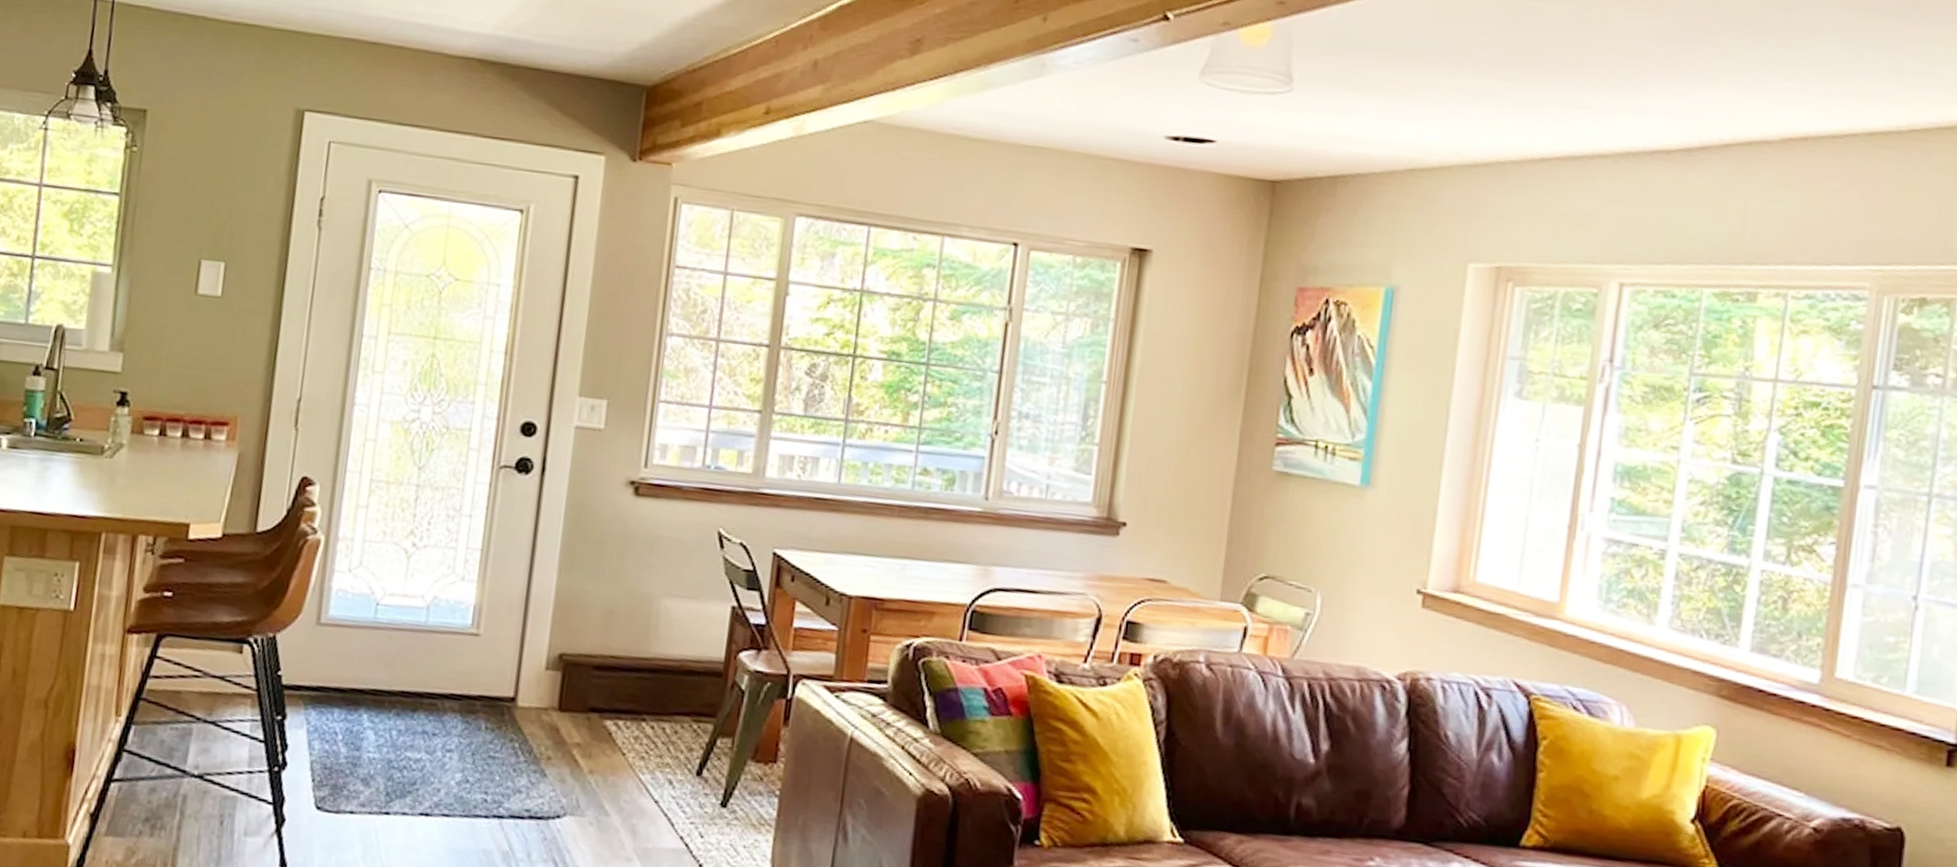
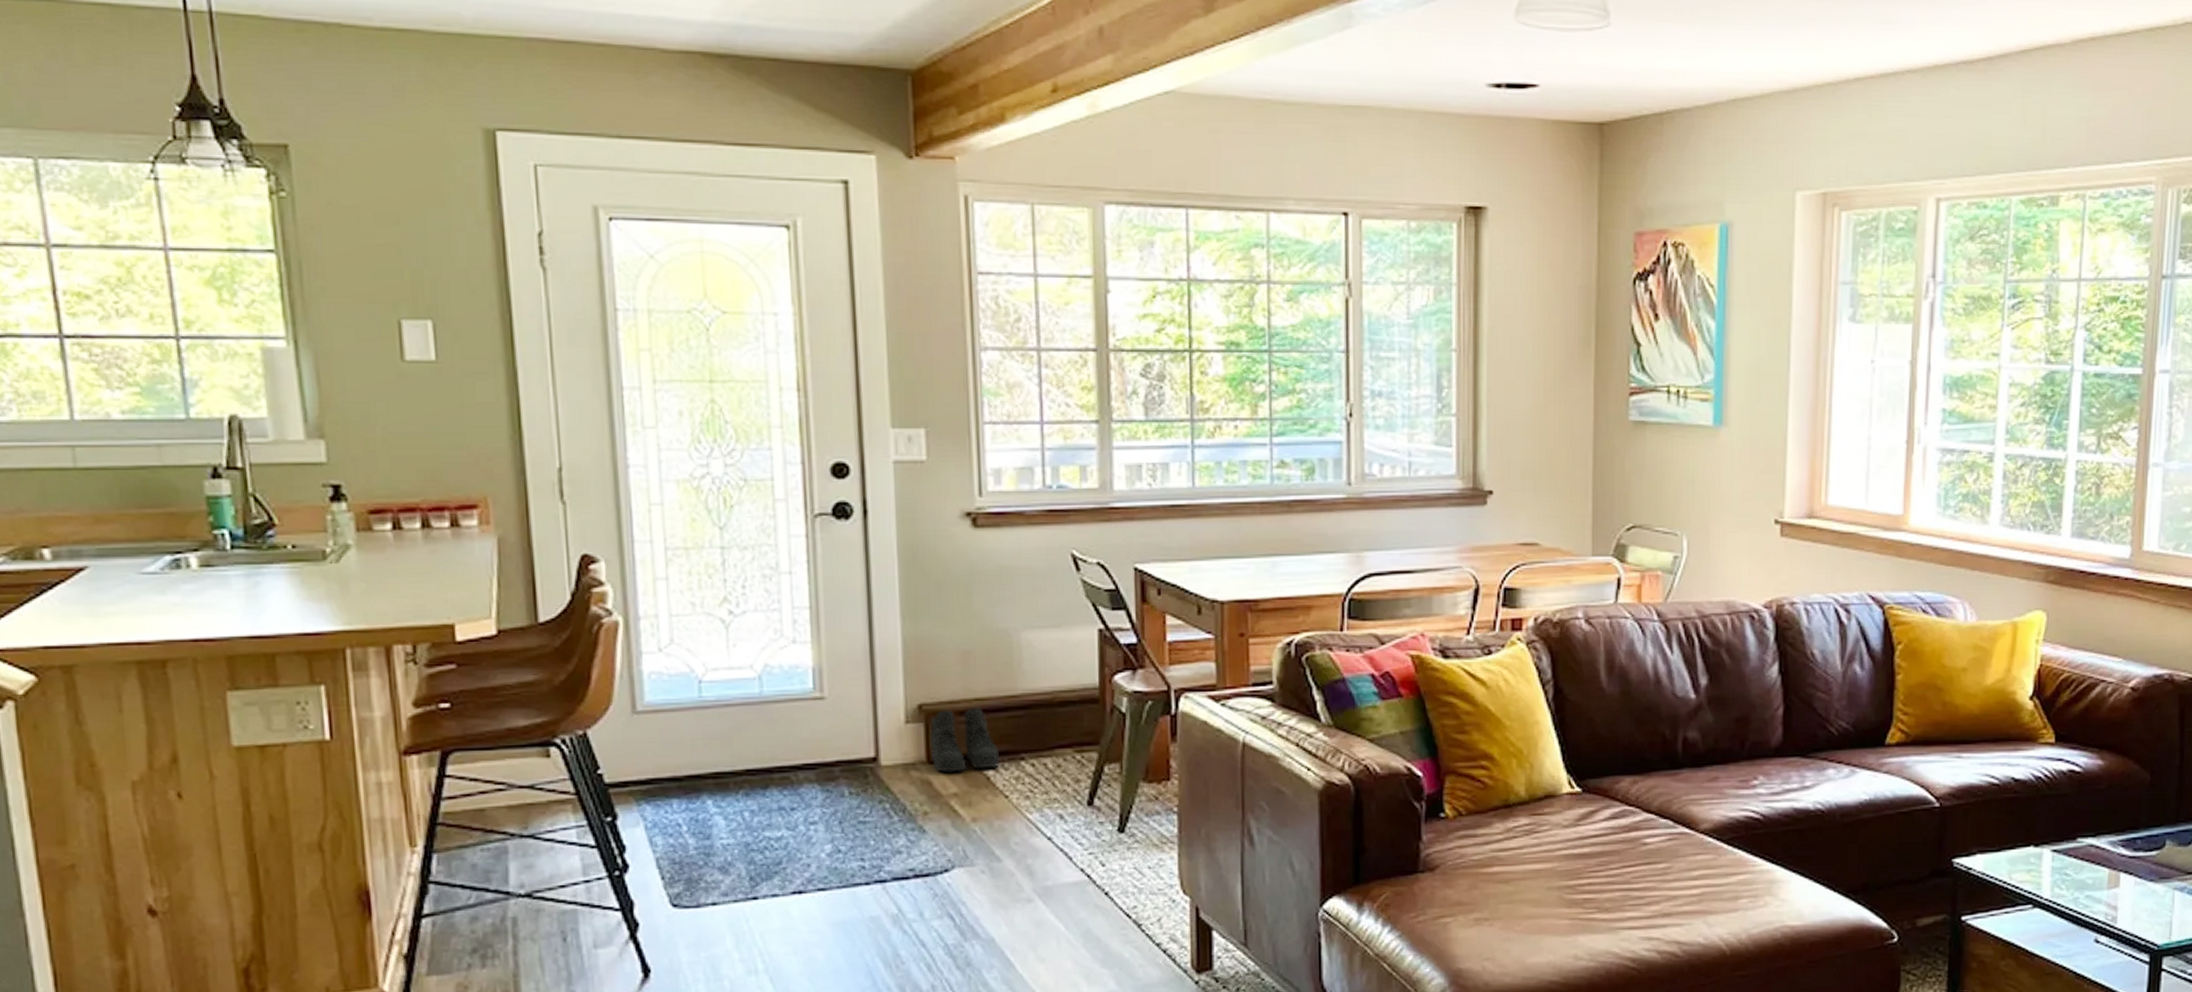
boots: none [562,662,624,725] -> present [929,706,1000,773]

